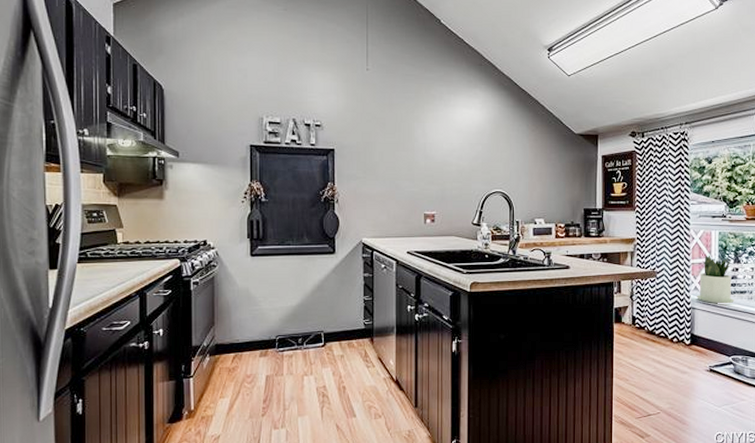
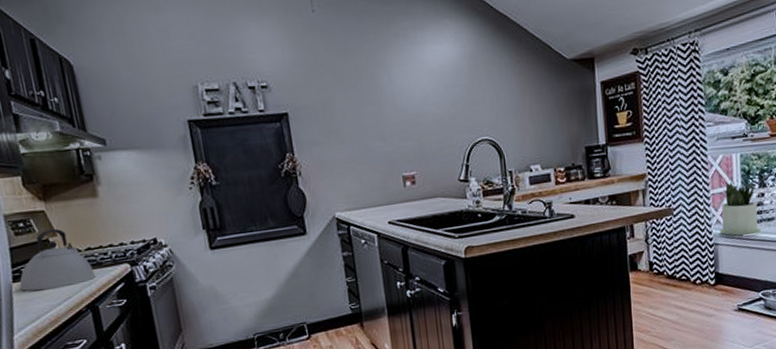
kettle: none [83,221,149,273] -> present [19,228,96,292]

